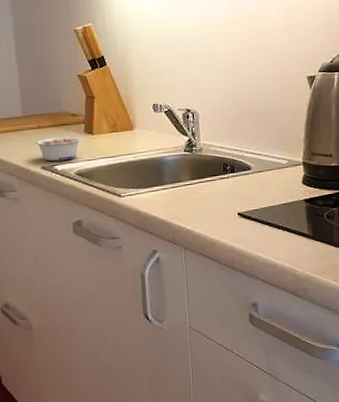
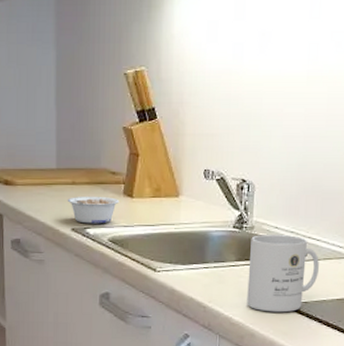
mug: none [201,153,264,222] -> present [247,235,319,313]

